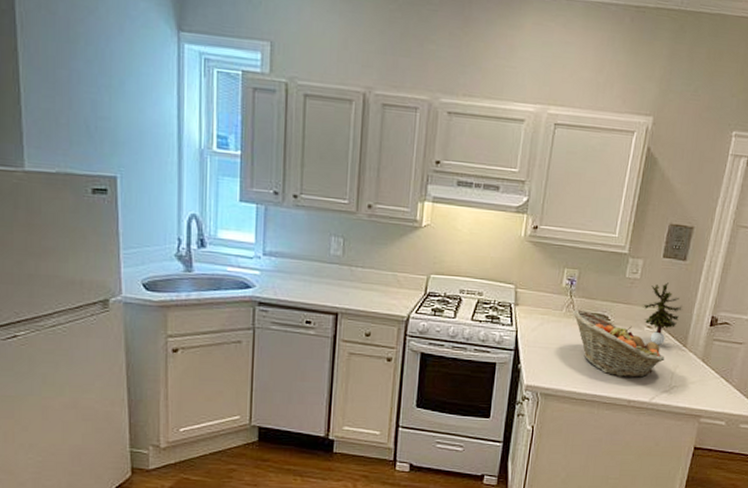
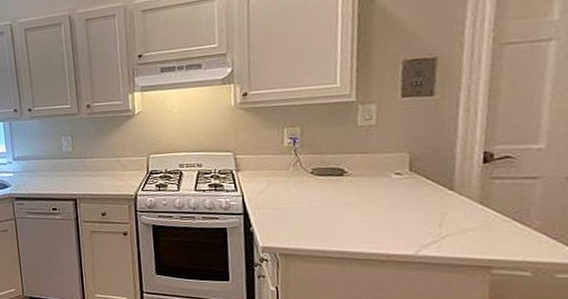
fruit basket: present [573,309,665,379] -> none [301,166,427,232]
potted plant: present [642,282,683,345] -> none [384,123,441,192]

